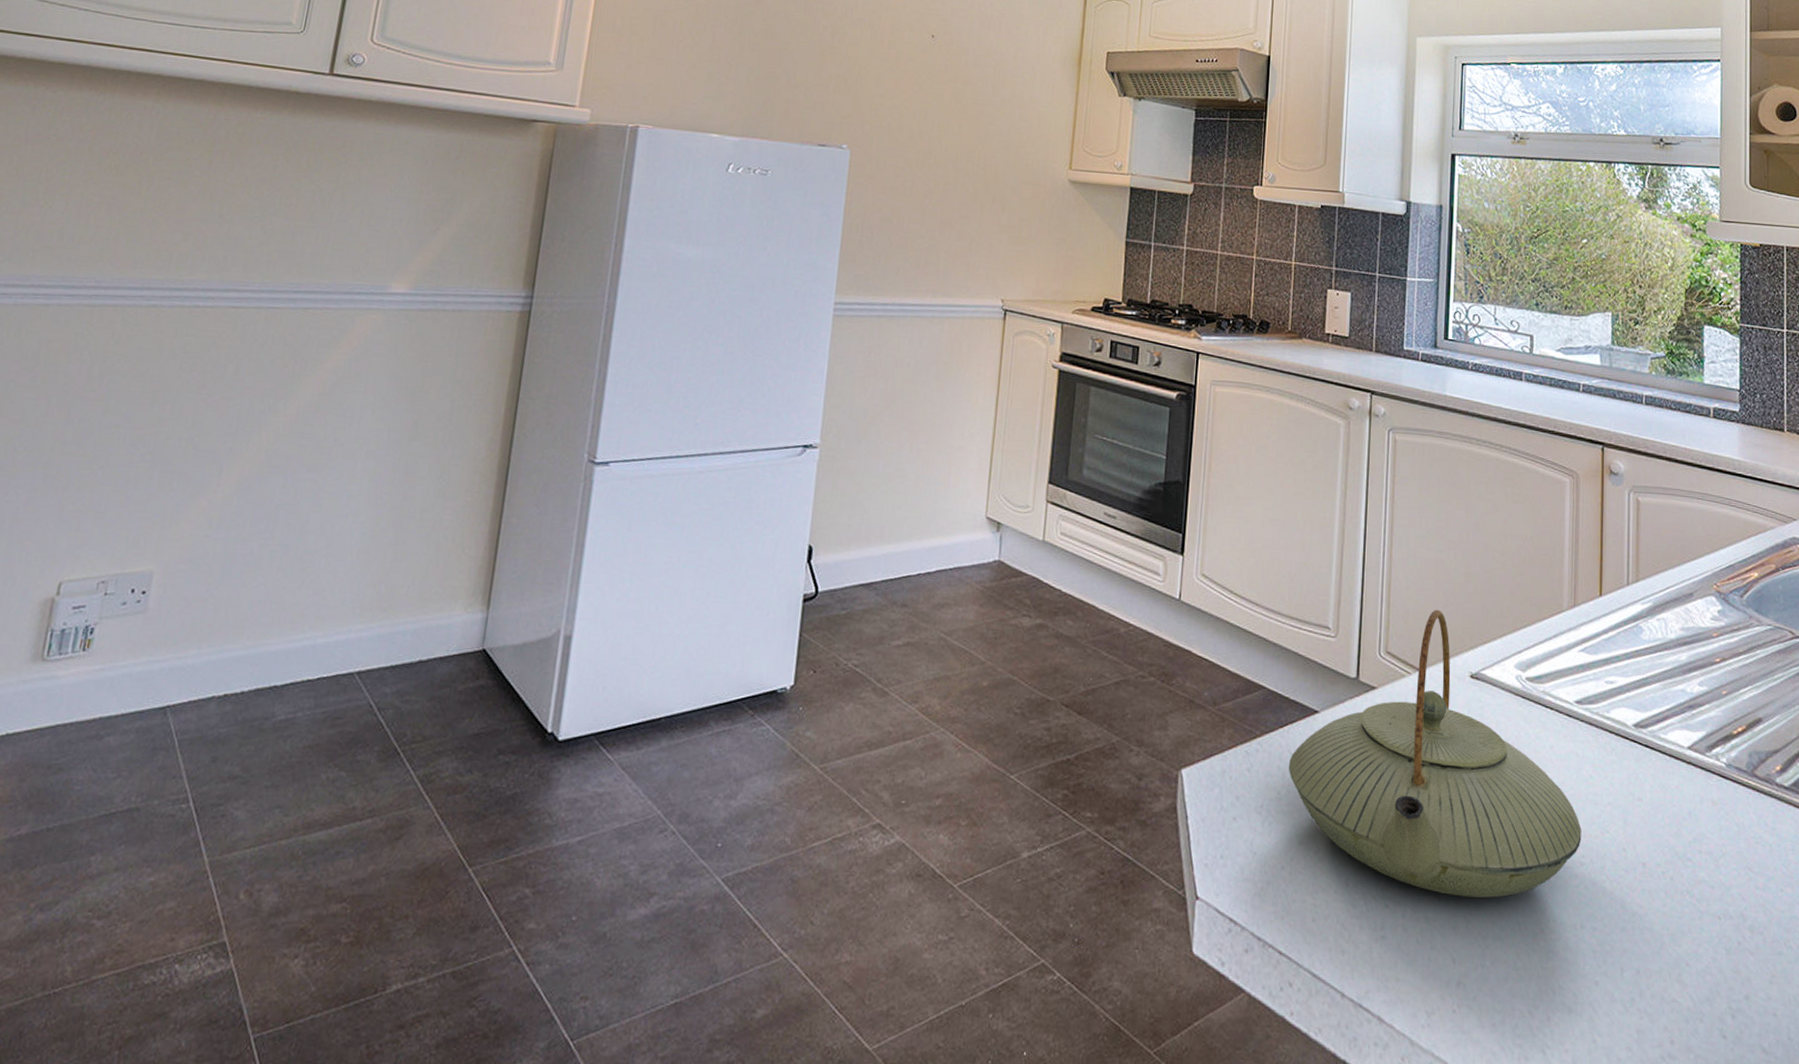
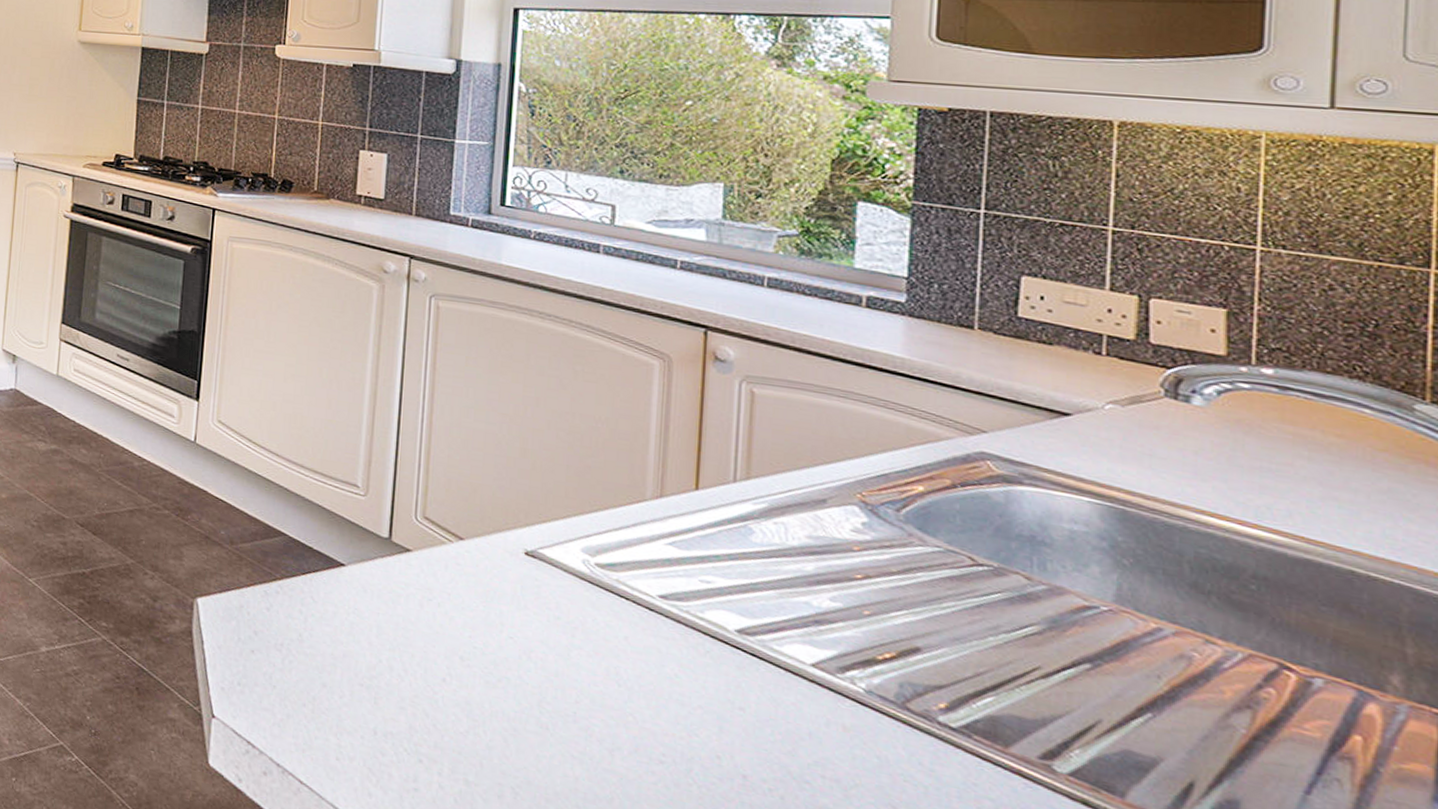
teapot: present [1288,609,1582,898] -> none [310,481,663,778]

